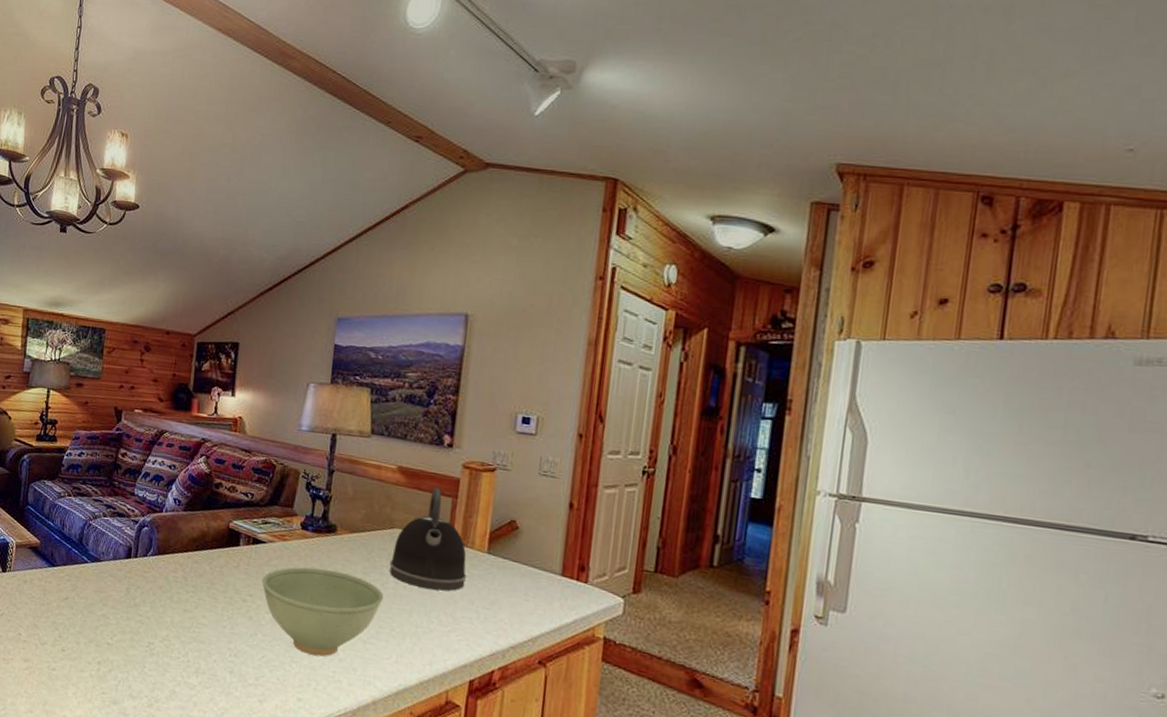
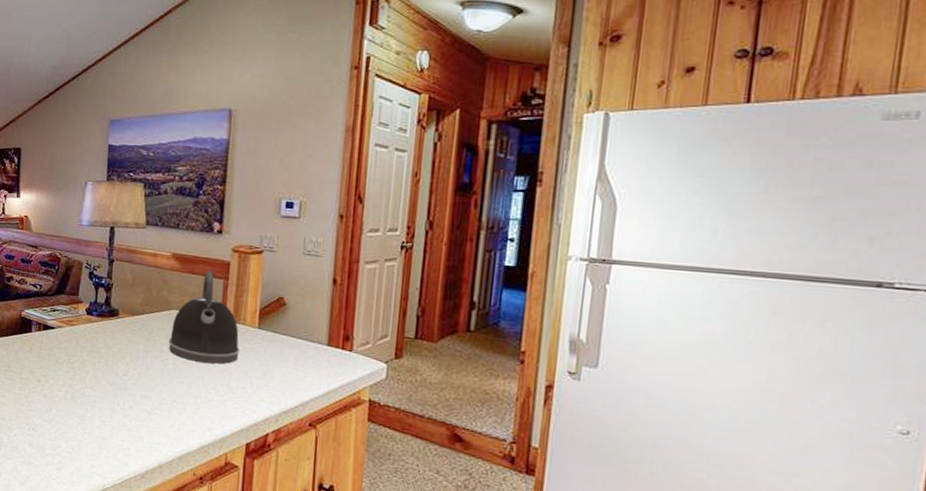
bowl: present [262,567,384,657] -> none [54,348,165,427]

